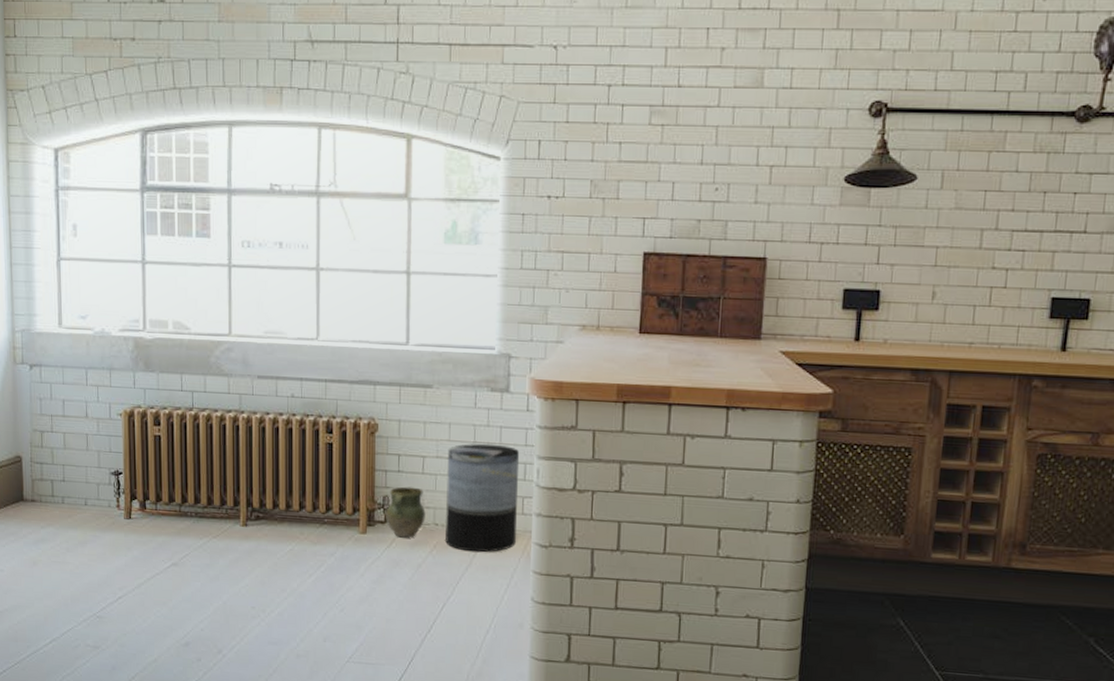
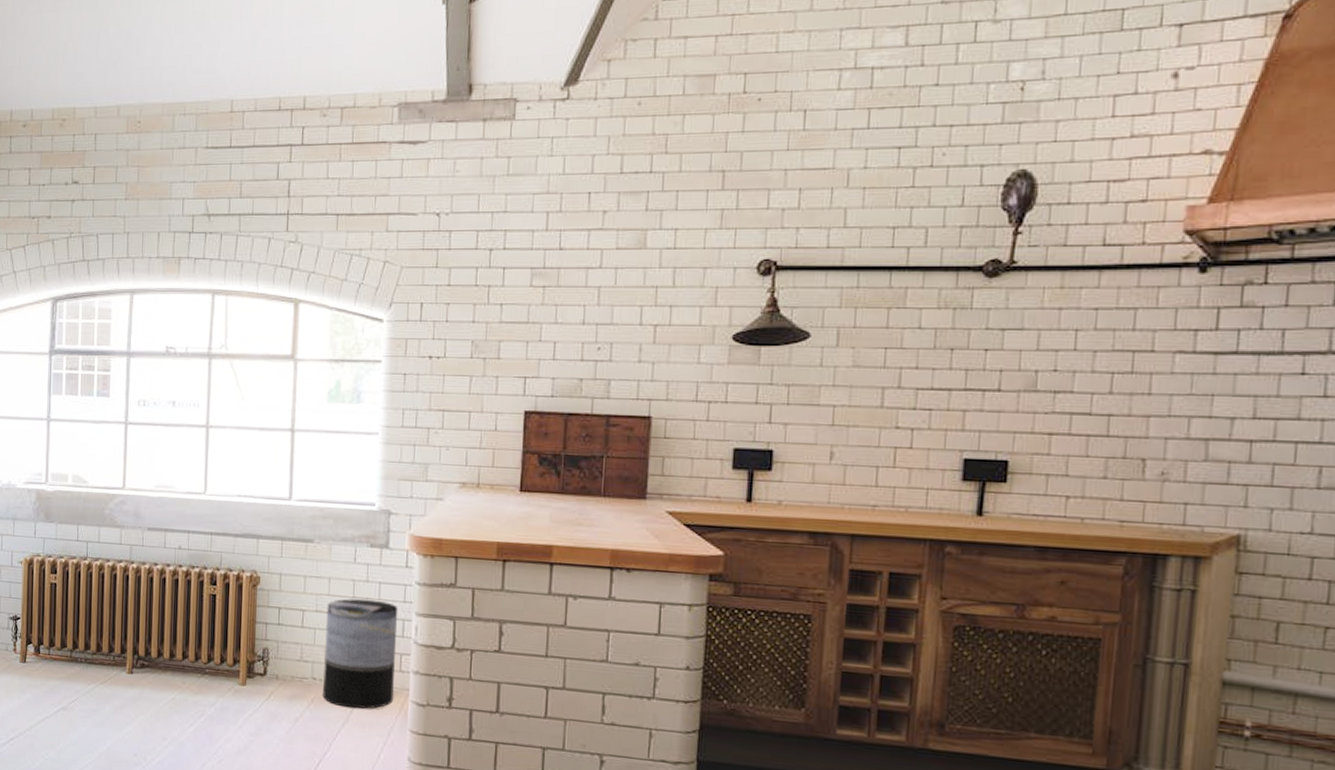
ceramic jug: present [386,486,426,538] -> none [265,639,304,691]

